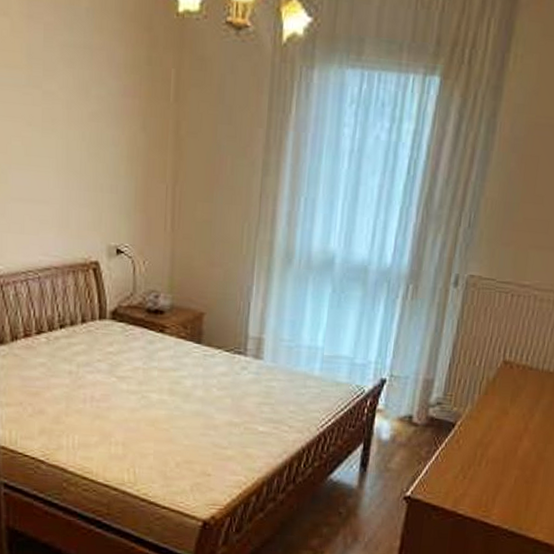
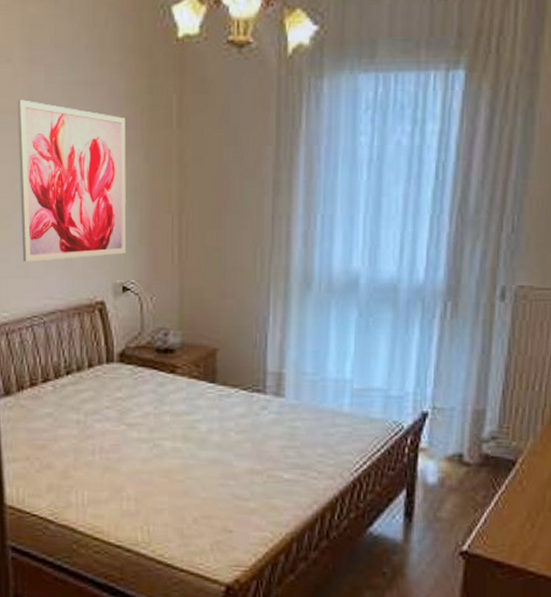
wall art: none [14,55,124,219] -> present [17,99,127,262]

